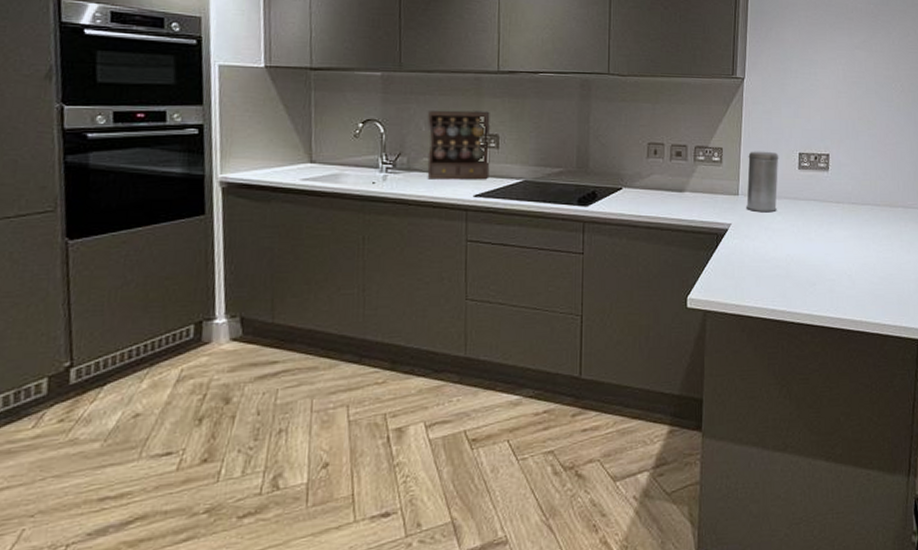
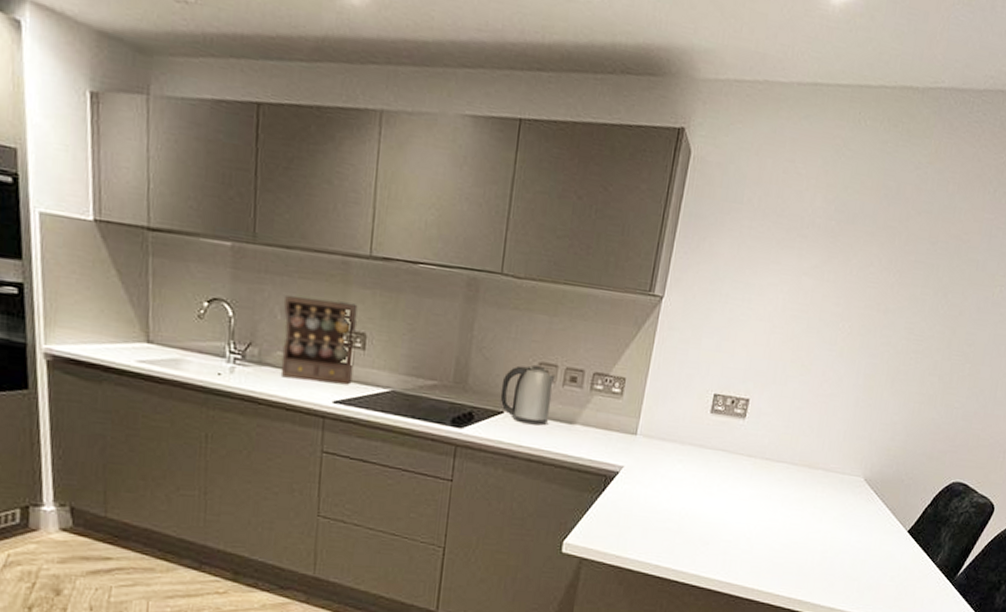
kettle: none [618,146,663,196] -> present [500,365,556,426]
canister: present [746,151,779,213] -> none [644,385,690,459]

